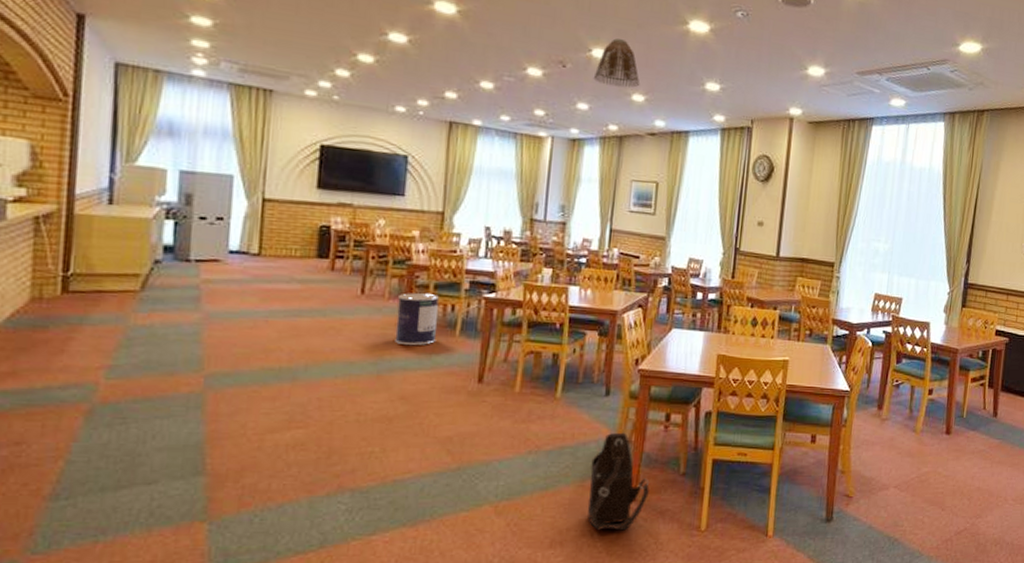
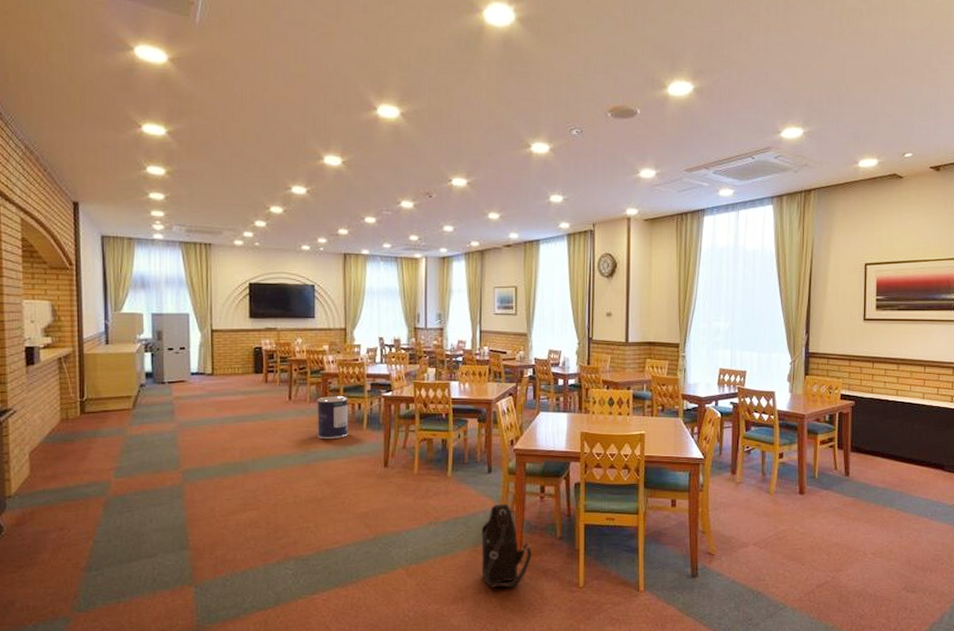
lamp shade: present [593,38,639,88] -> none [455,168,493,209]

